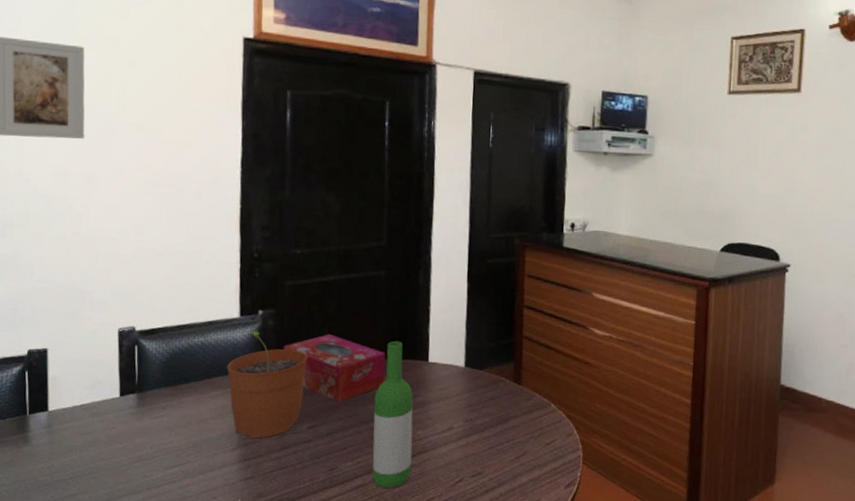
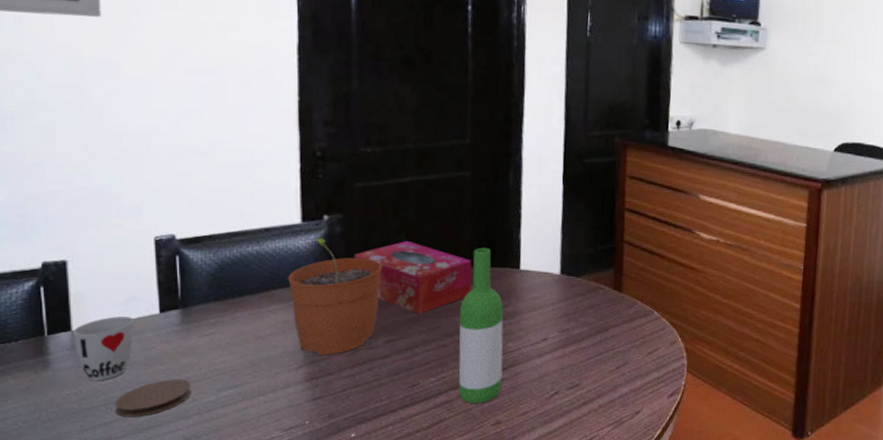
cup: none [49,399,98,457] -> present [73,316,134,381]
coaster: none [80,456,143,491] -> present [115,379,191,418]

